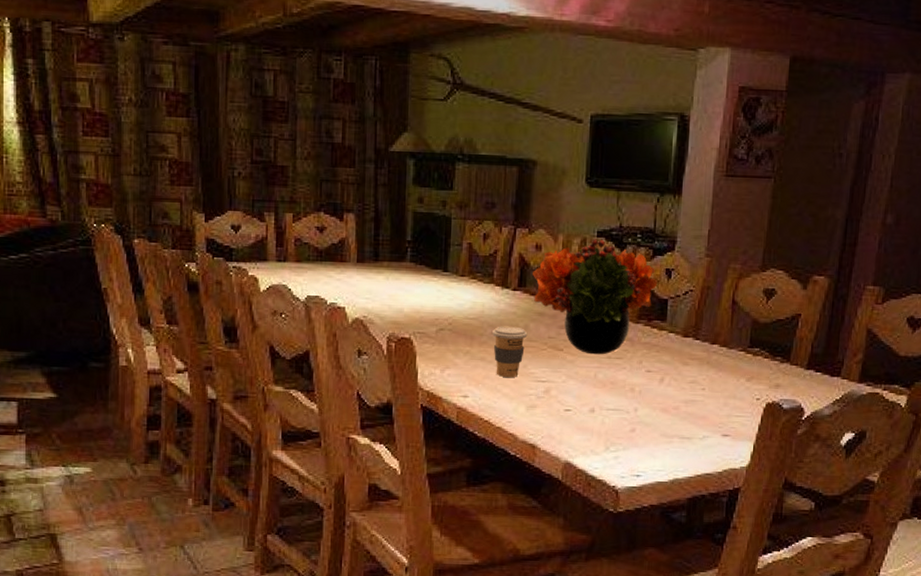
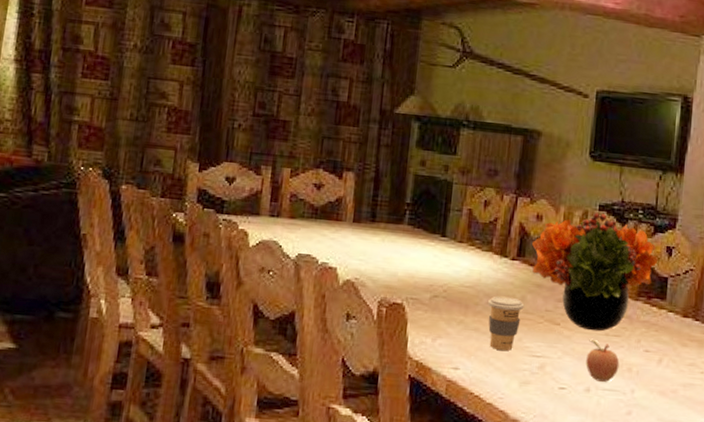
fruit: none [589,363,622,402] -> present [586,340,620,382]

